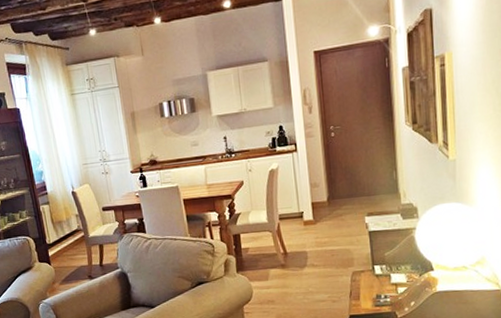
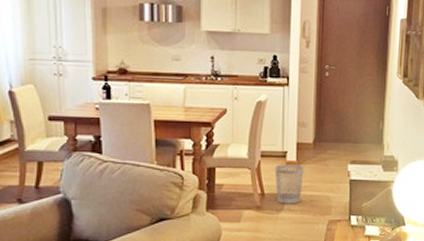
wastebasket: none [293,223,323,261] -> present [275,164,304,204]

